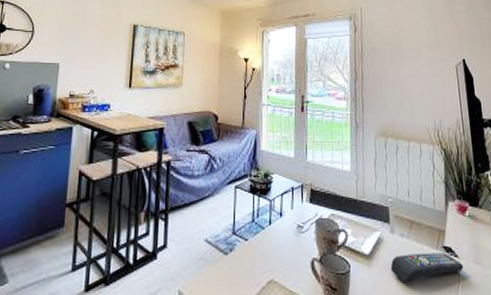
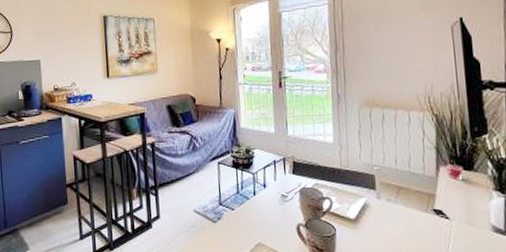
remote control: present [390,253,464,282] -> none [377,215,456,243]

